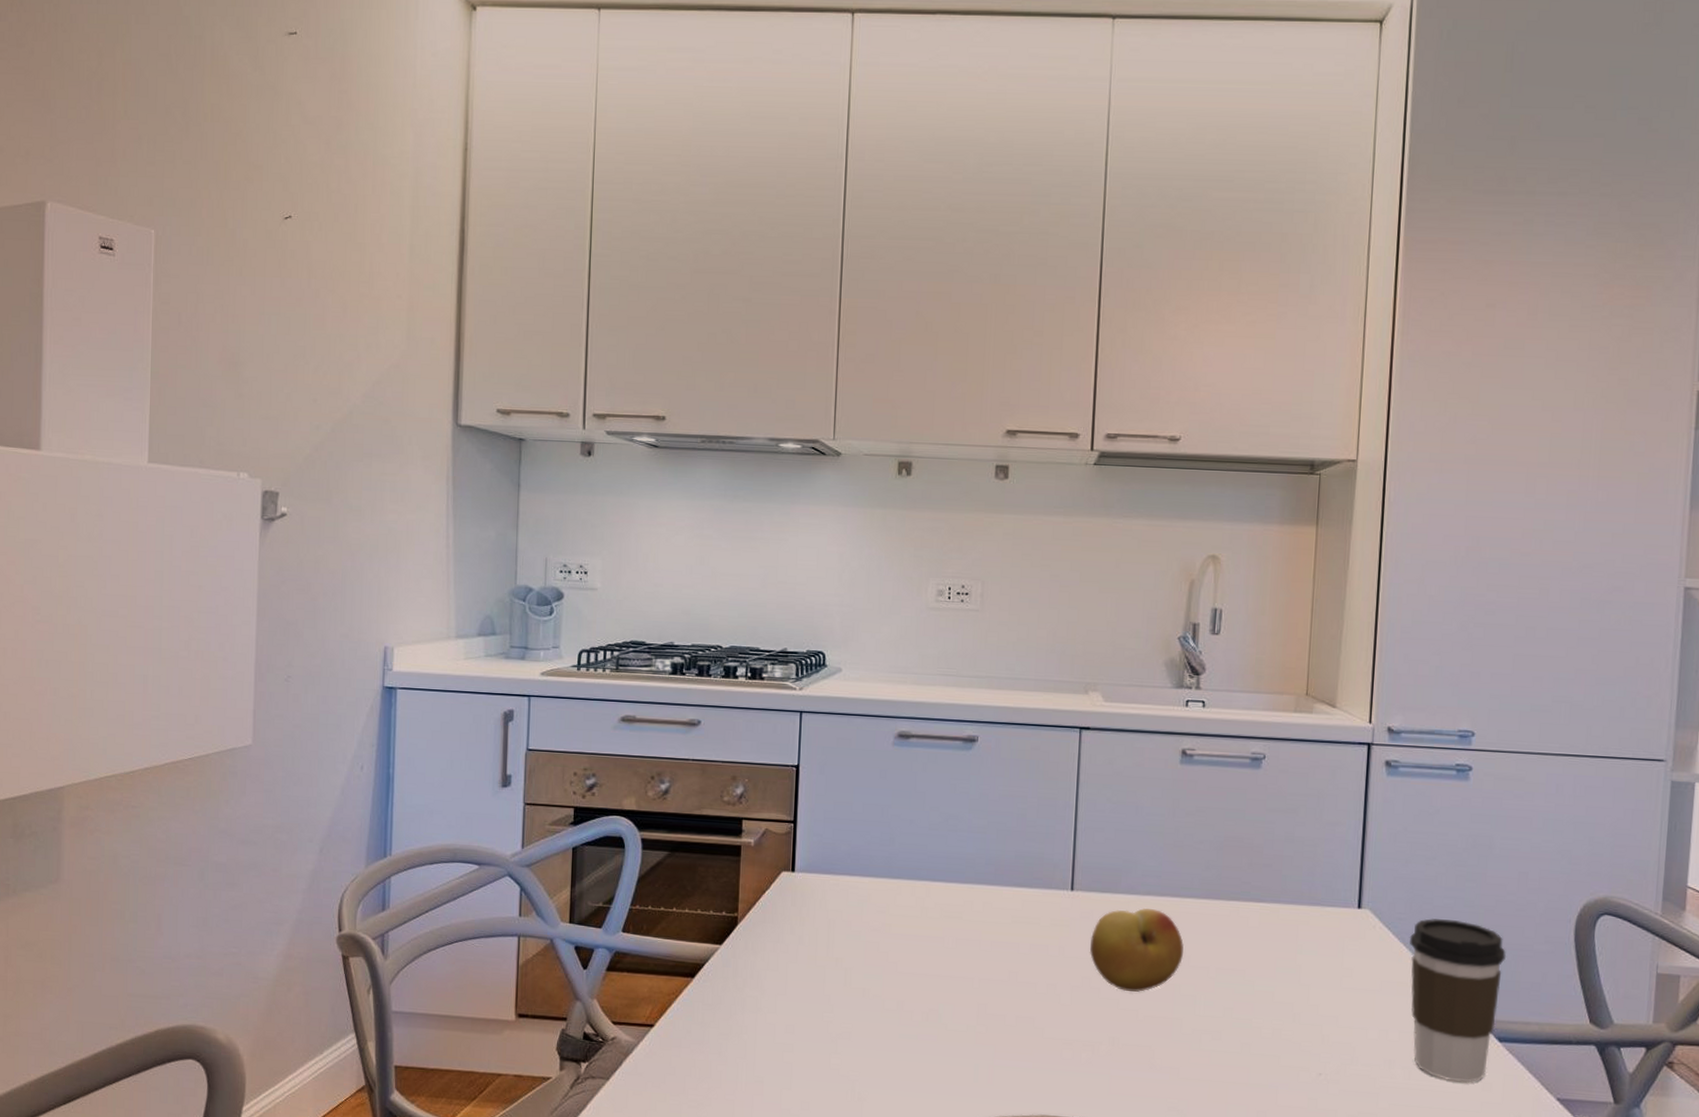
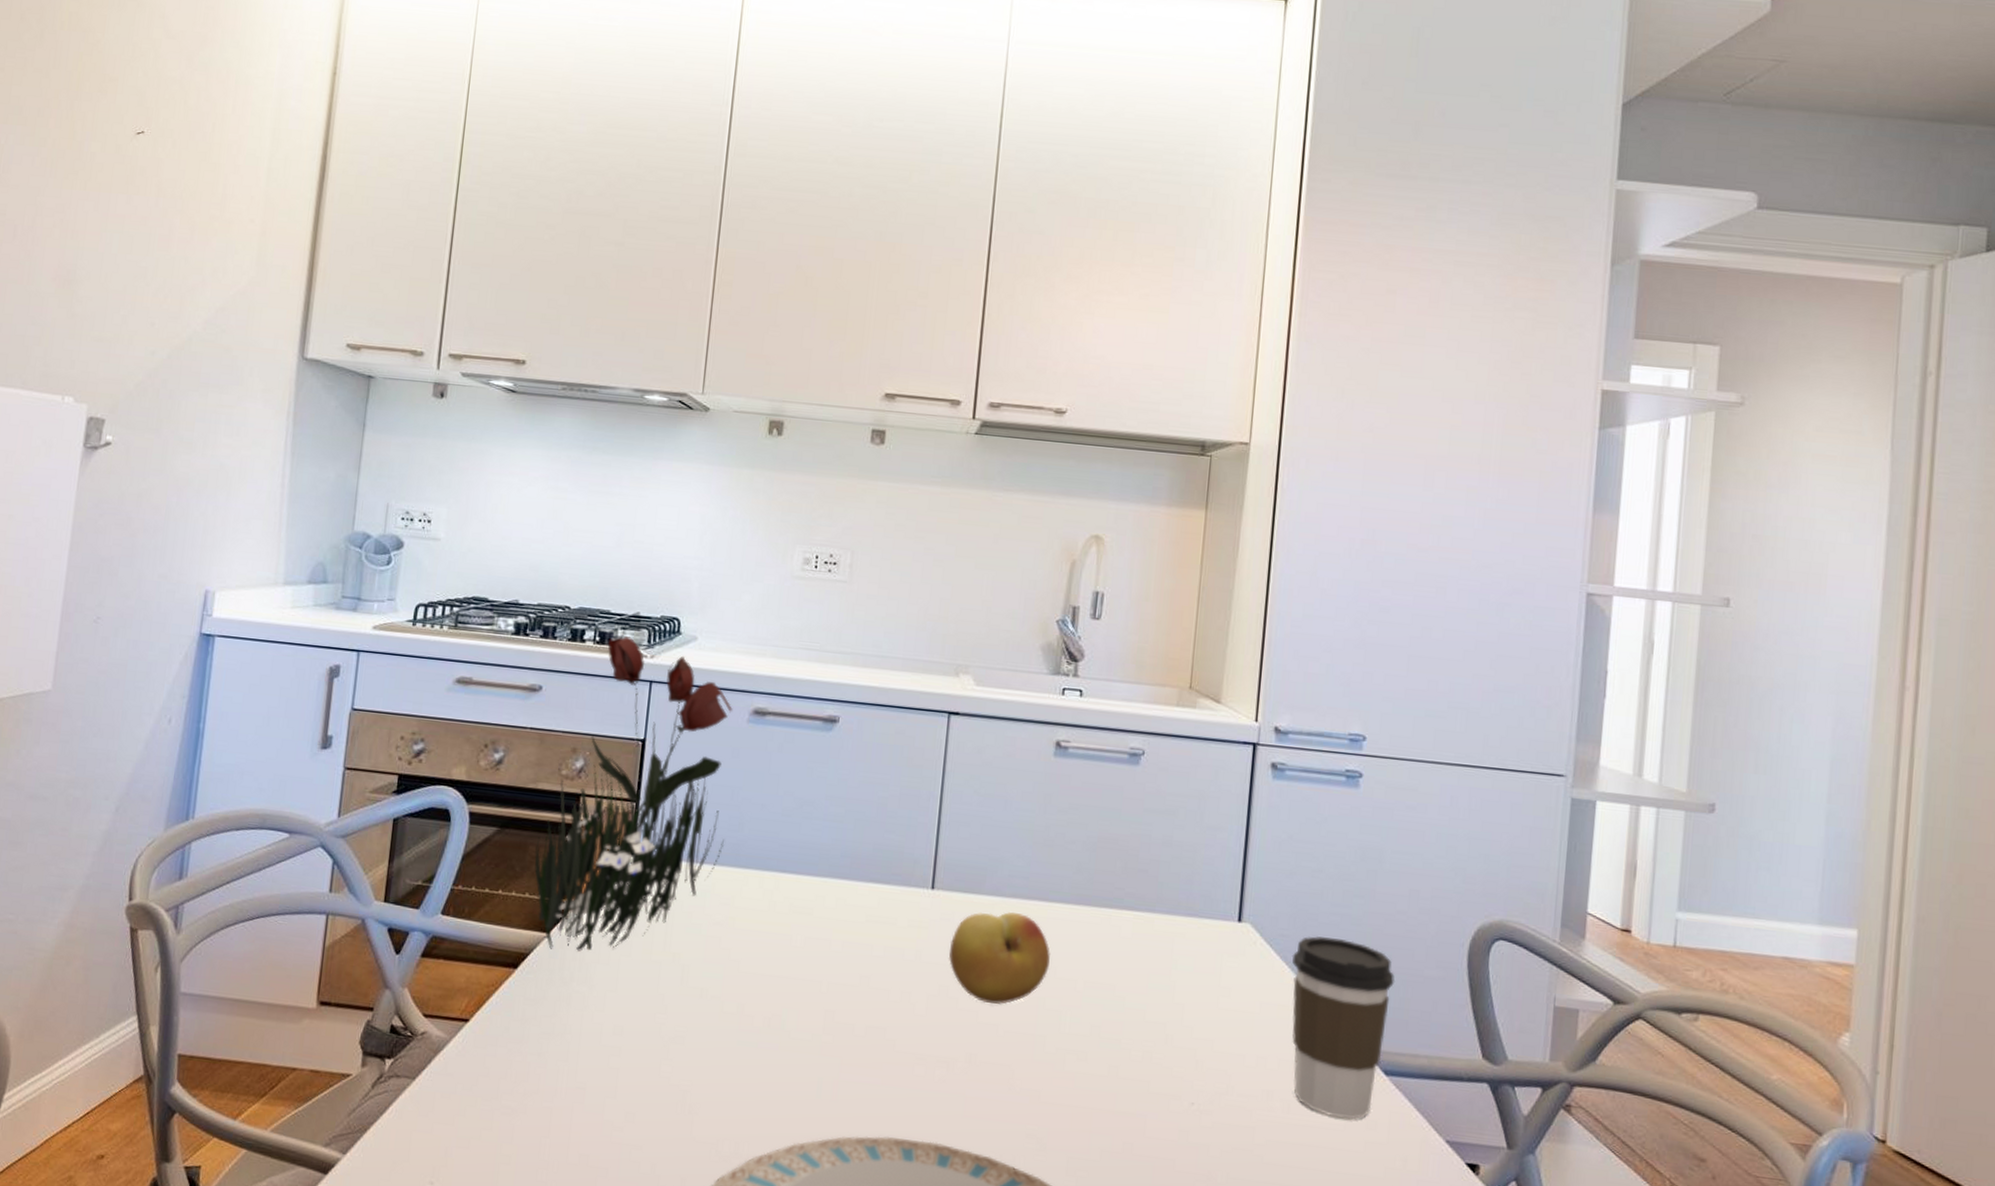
flower: none [704,668,878,960] -> present [534,633,732,952]

